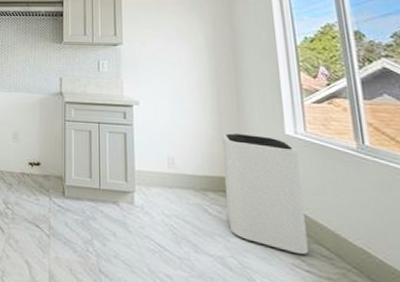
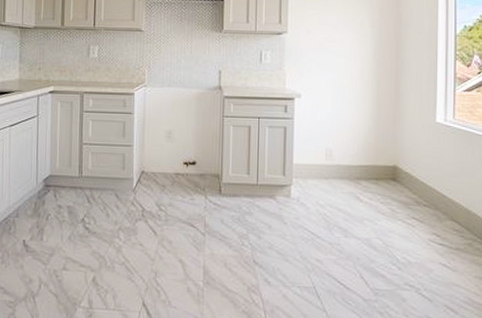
trash can: present [222,132,309,256] -> none [376,122,446,231]

